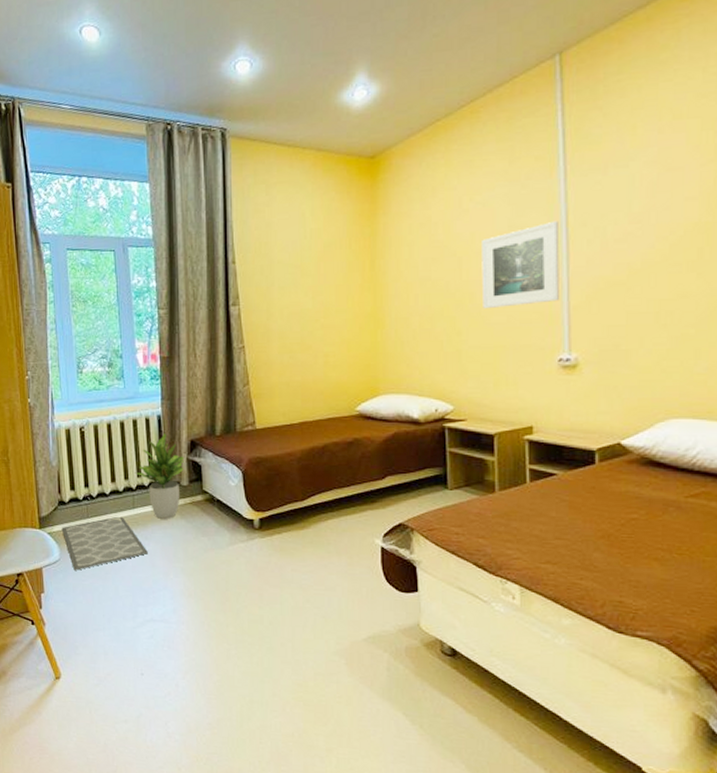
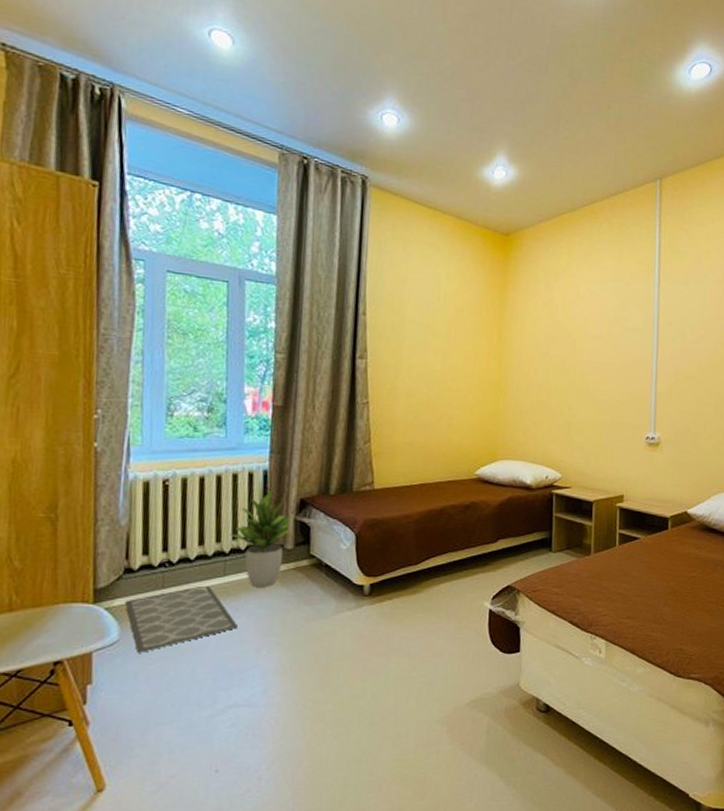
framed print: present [481,220,560,309] -> none [590,318,652,388]

